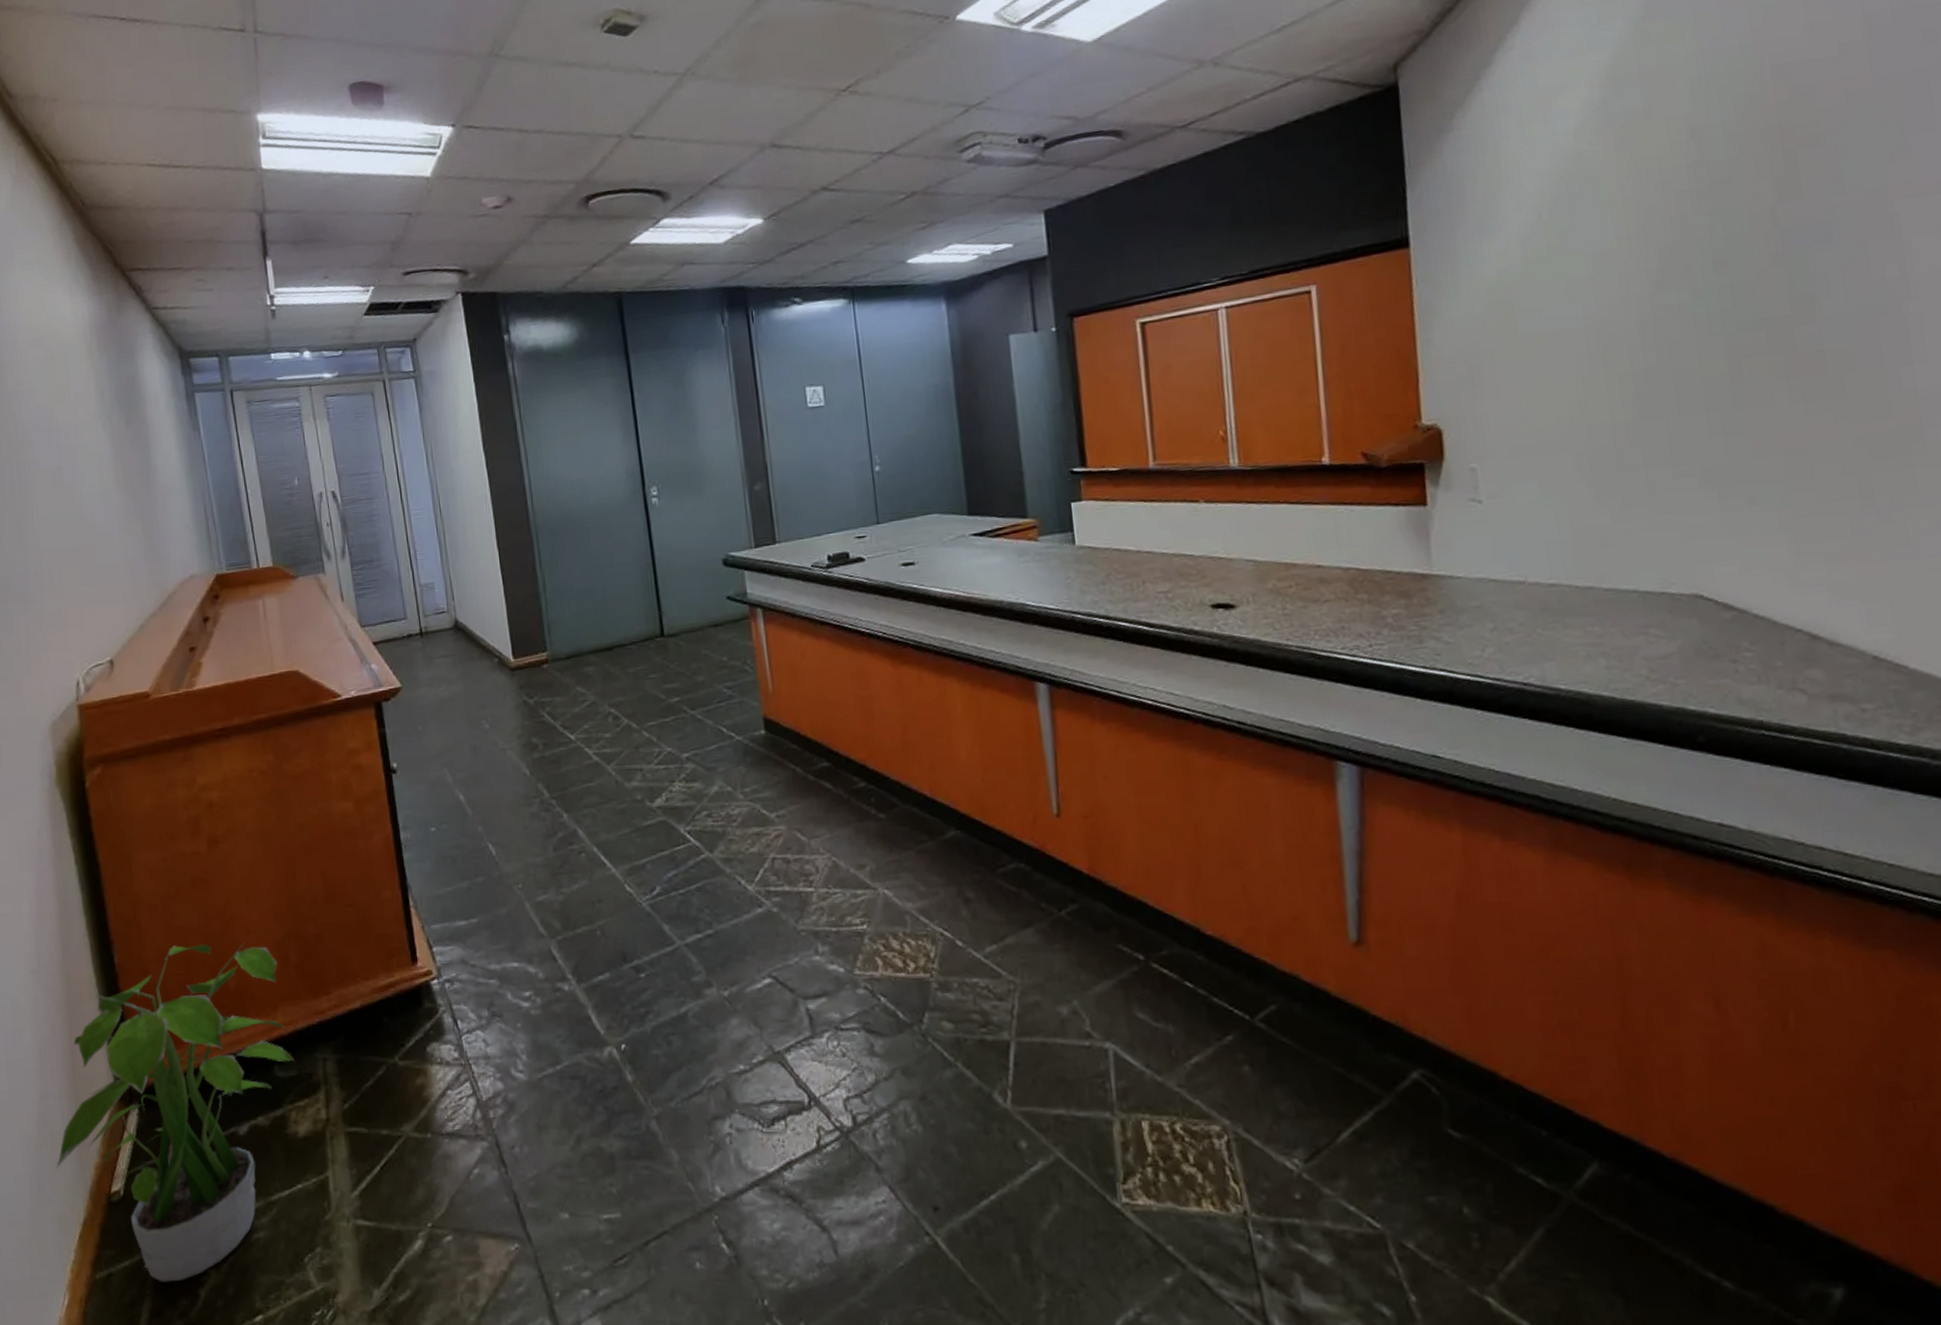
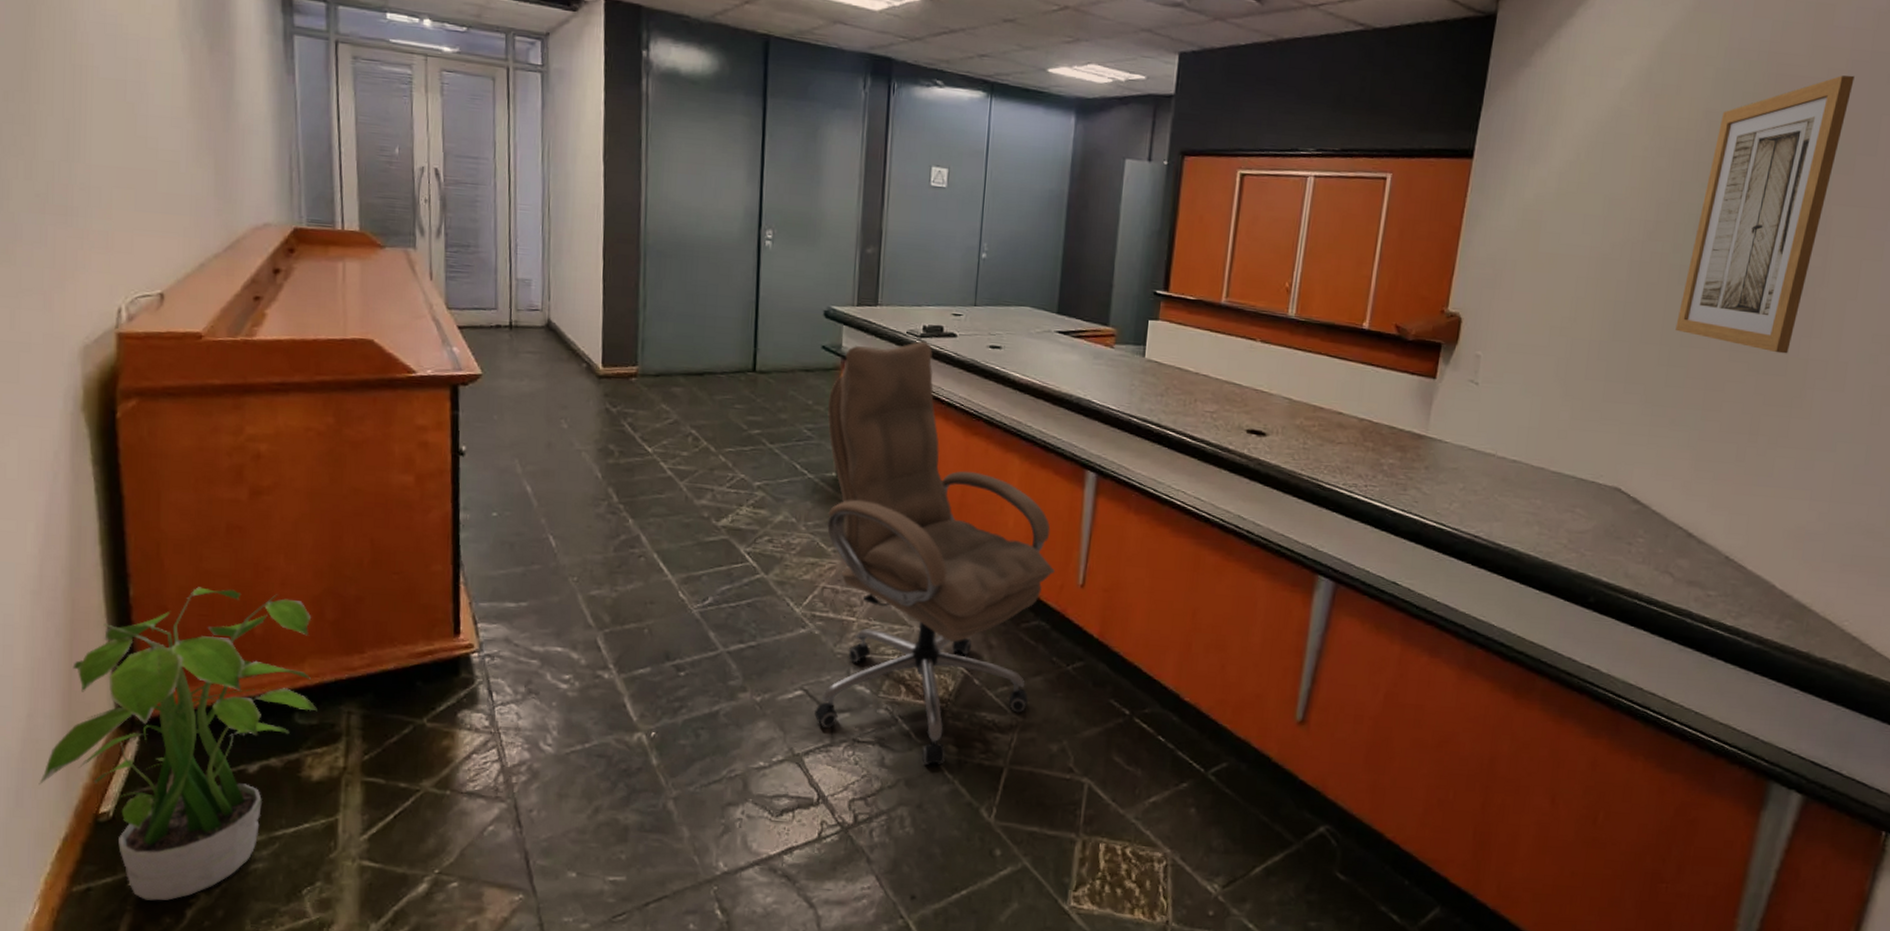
office chair: none [743,572,1024,1049] -> present [815,341,1055,766]
wall art: none [1712,43,1887,392] -> present [1675,75,1855,354]

